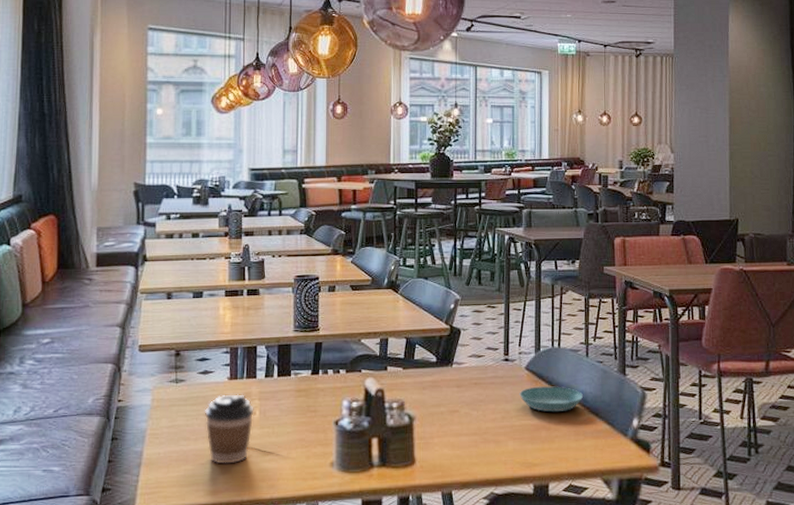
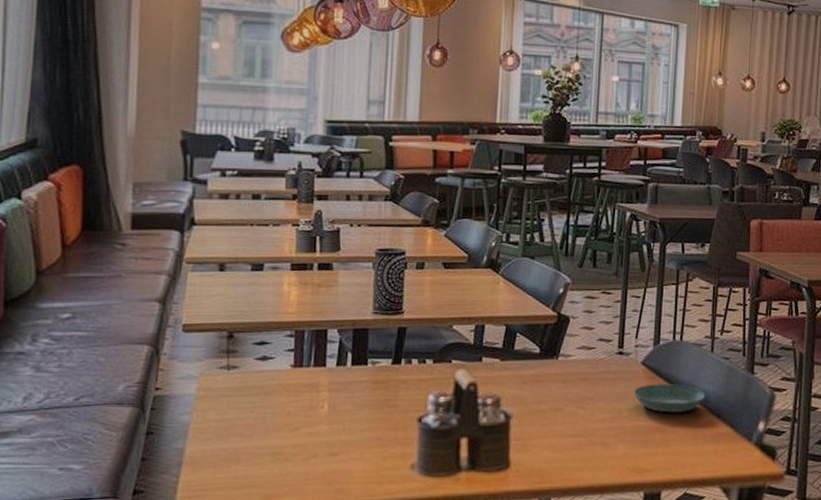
coffee cup: present [204,394,254,464] -> none [261,384,322,465]

